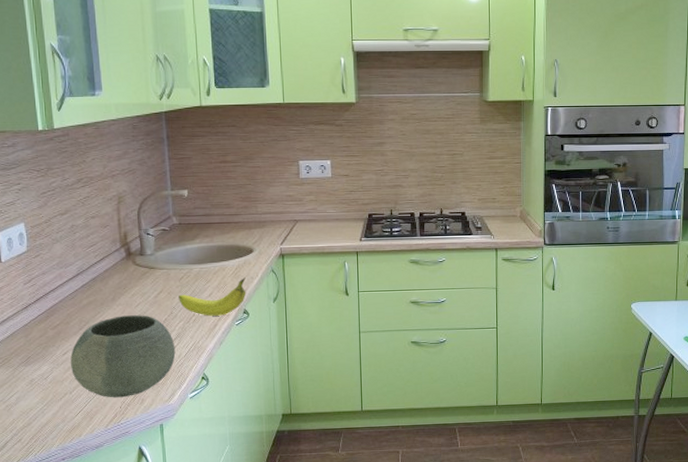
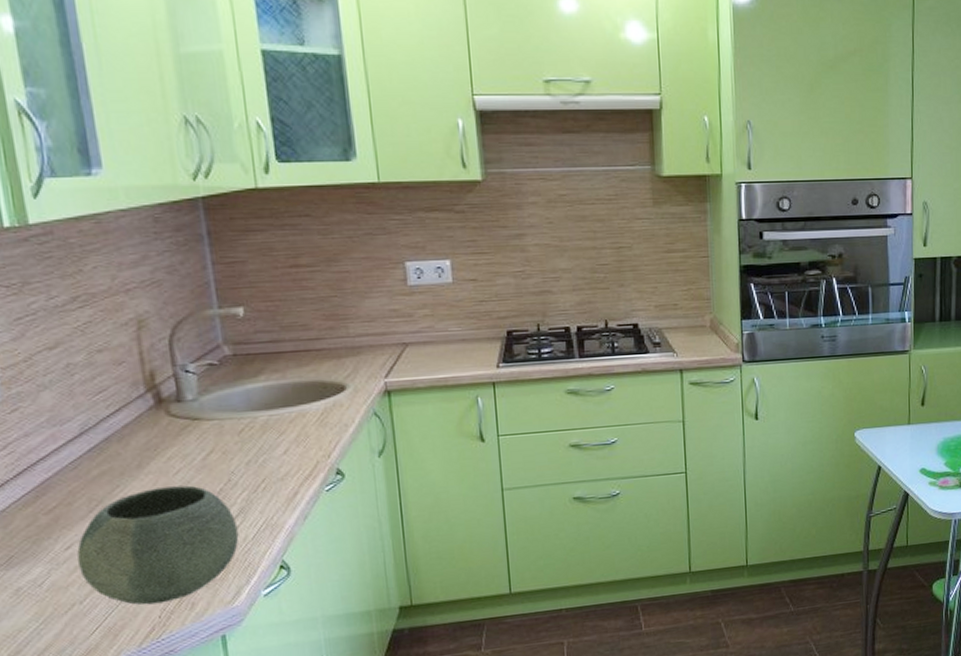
fruit: present [179,278,246,316] -> none [238,425,339,481]

